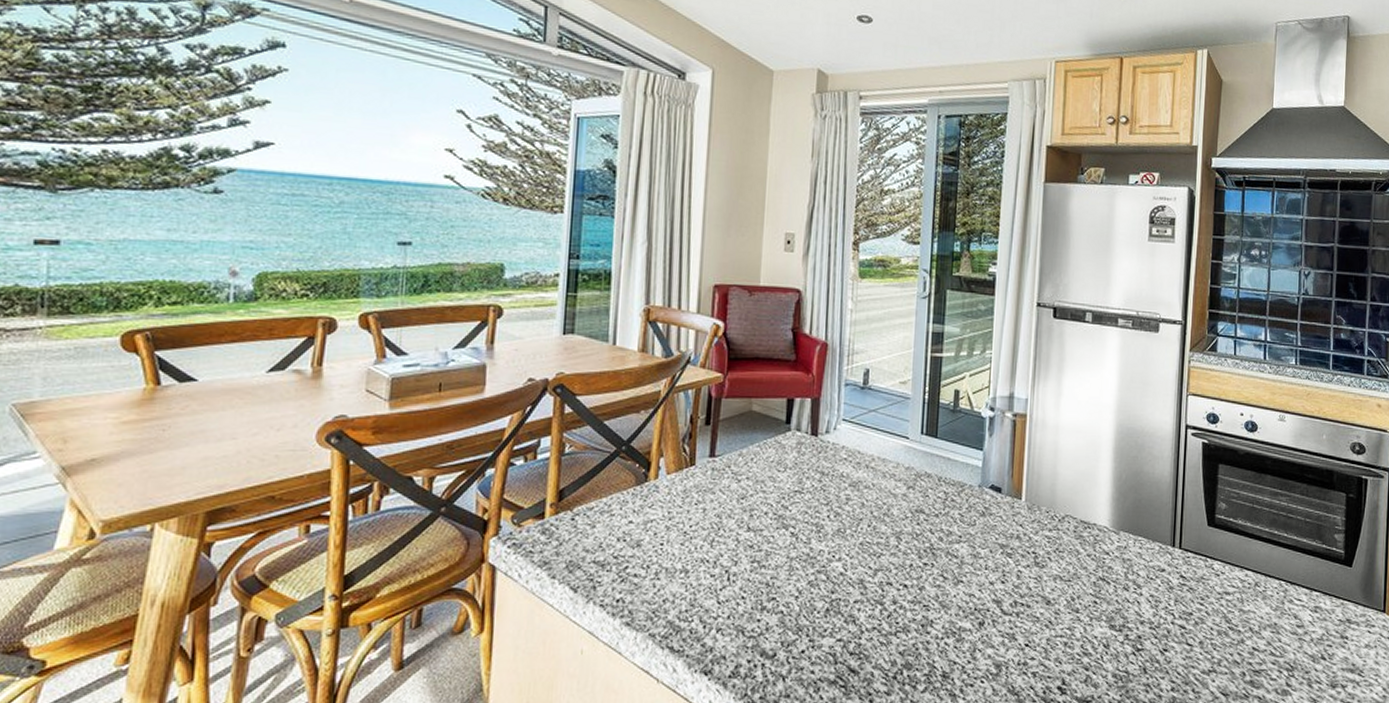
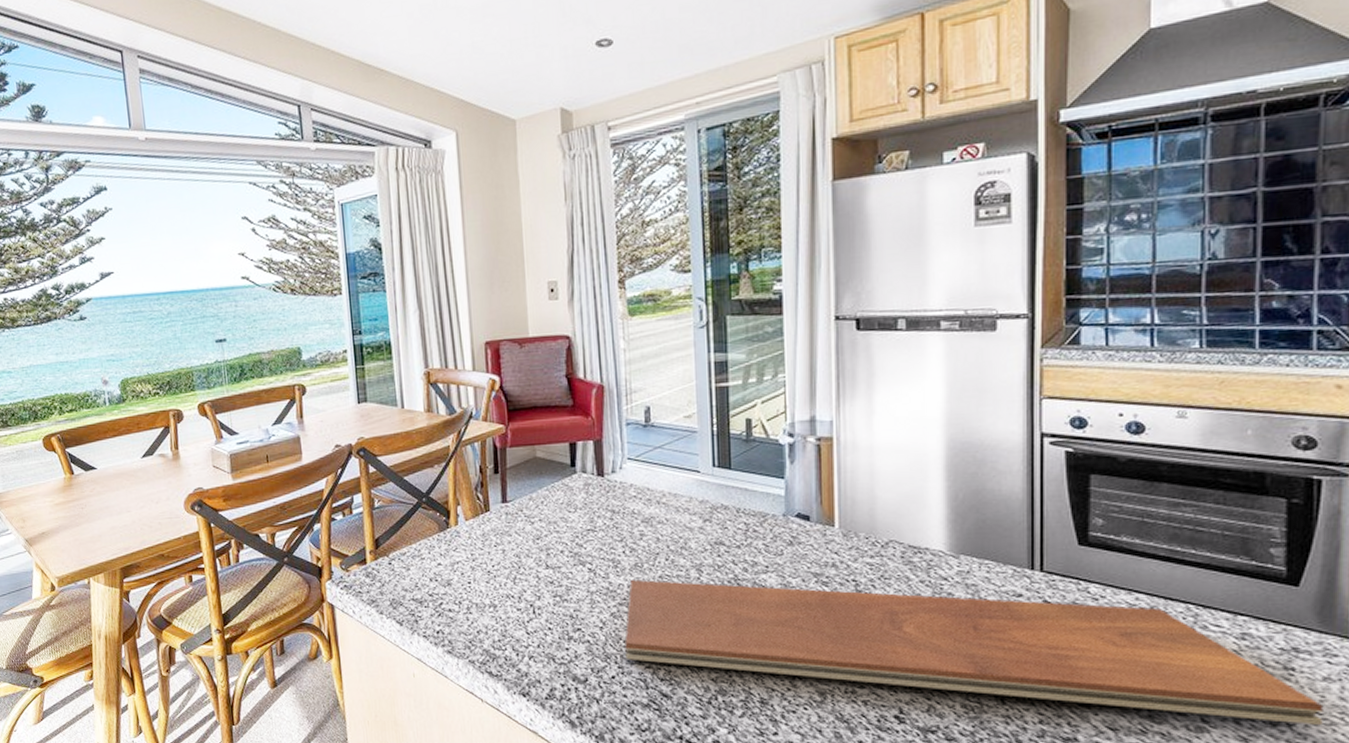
chopping board: none [818,546,1365,687] -> present [624,580,1324,726]

